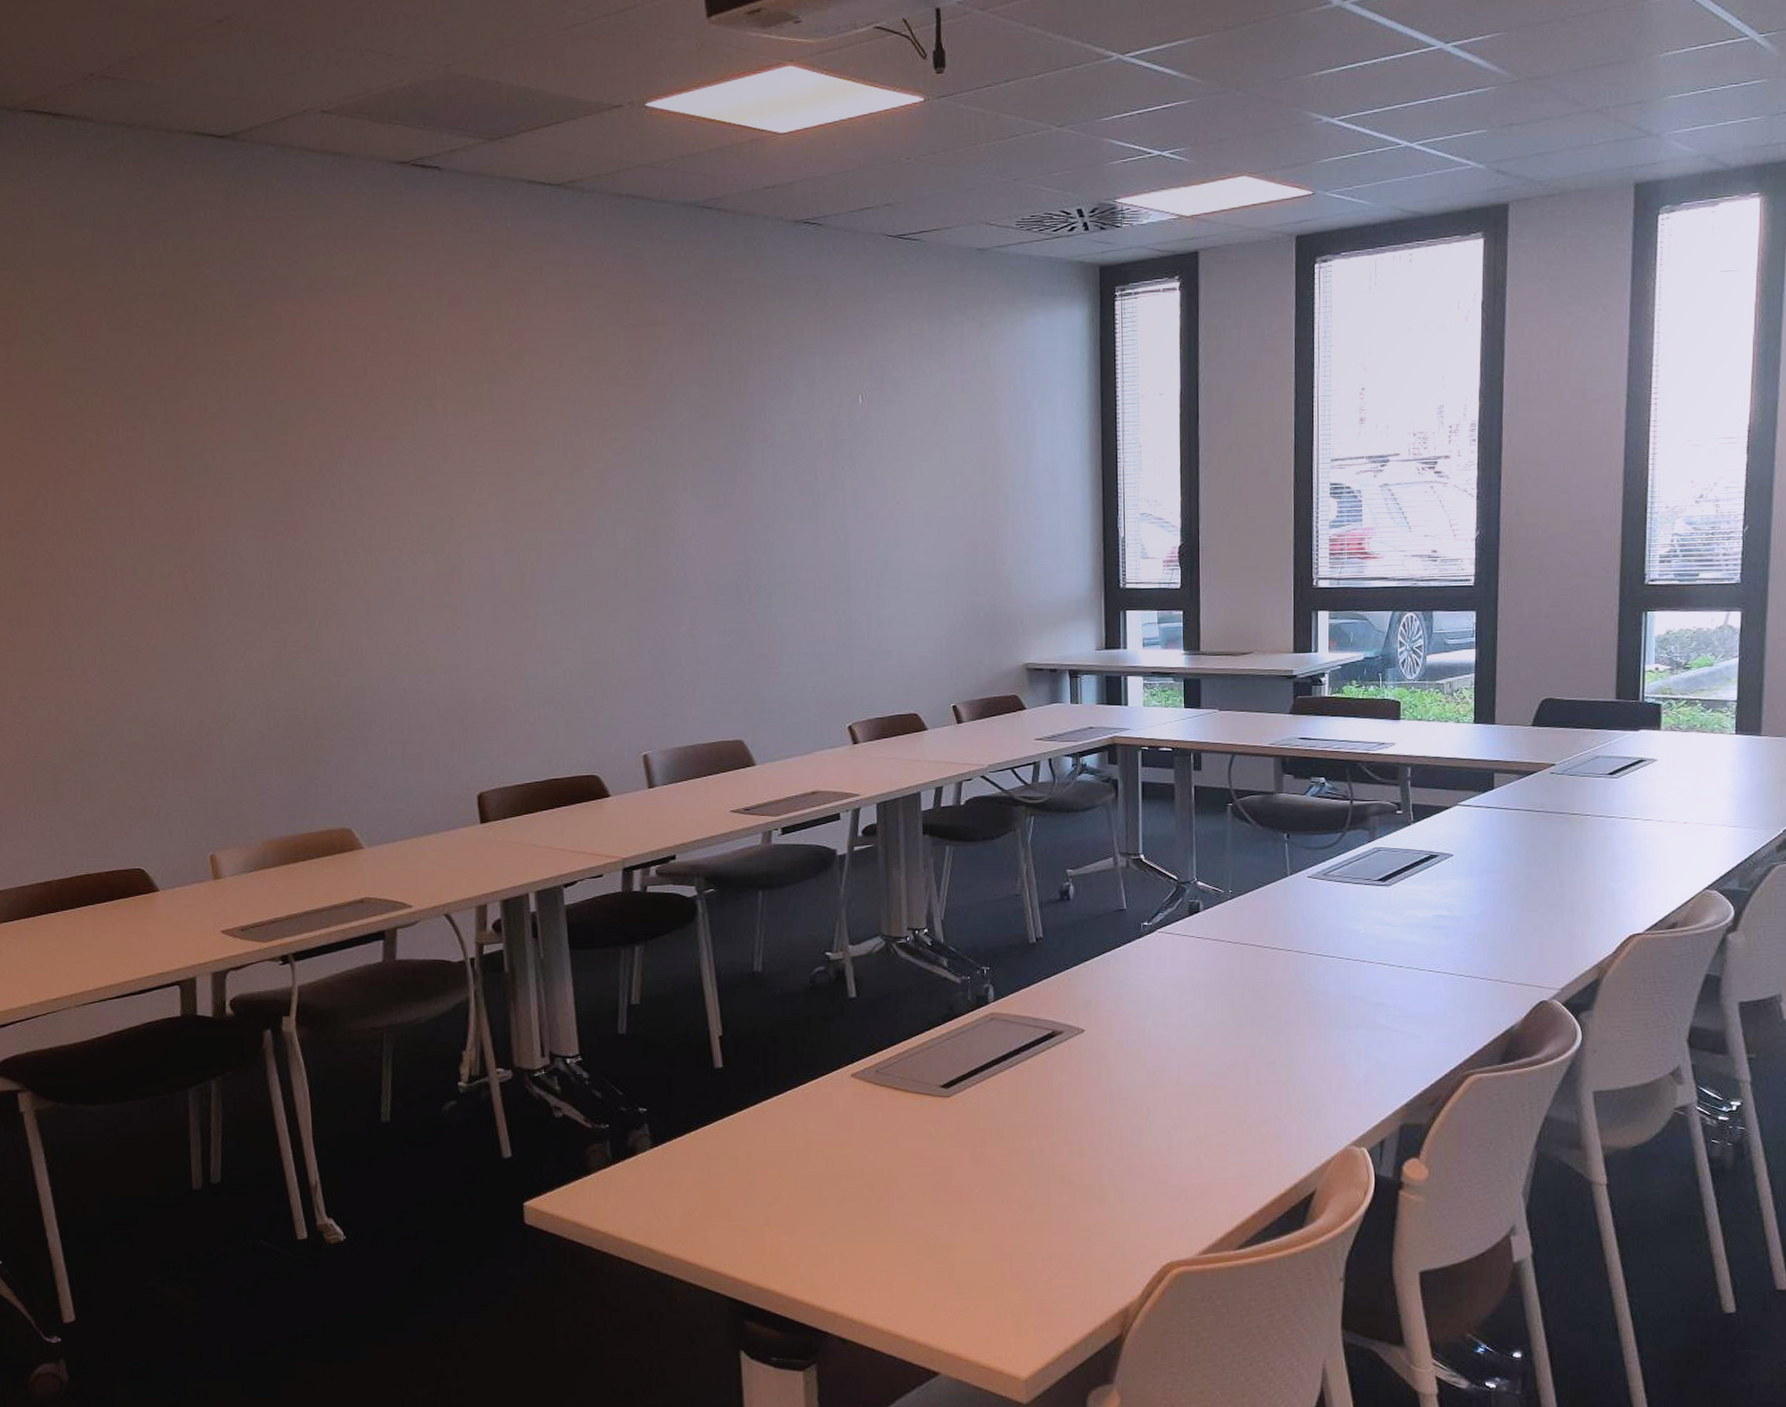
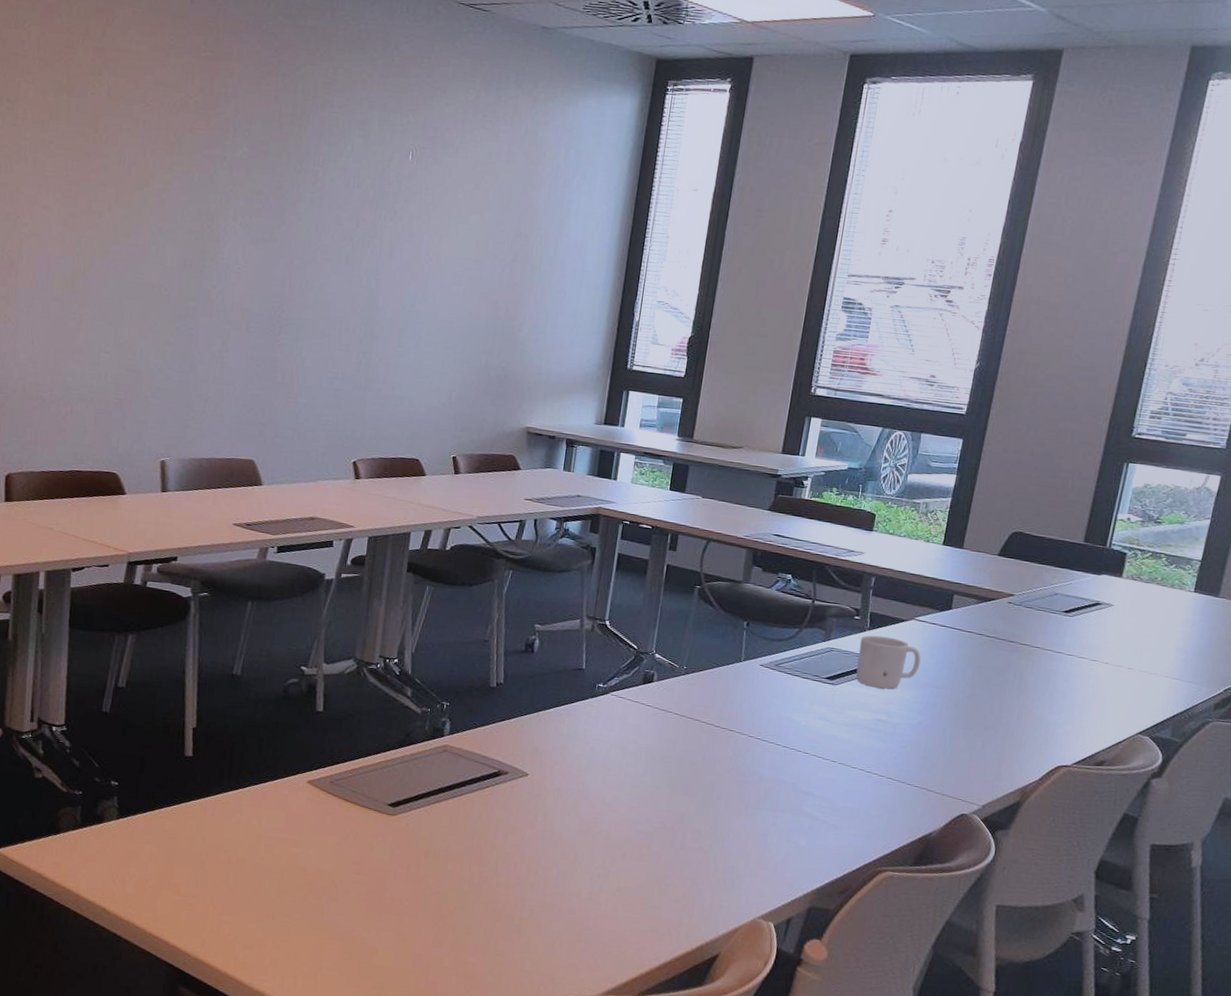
mug: none [1407,827,1472,882] -> present [856,635,921,689]

